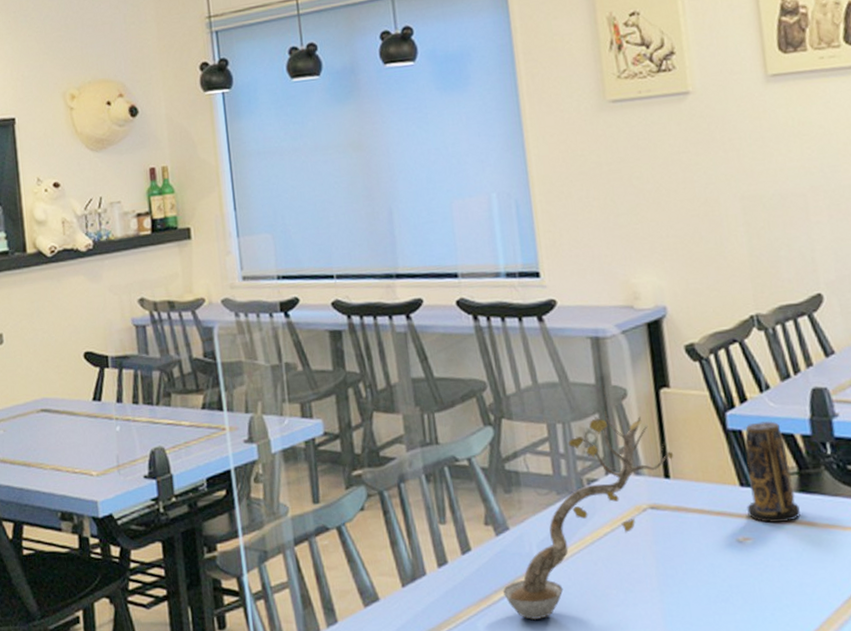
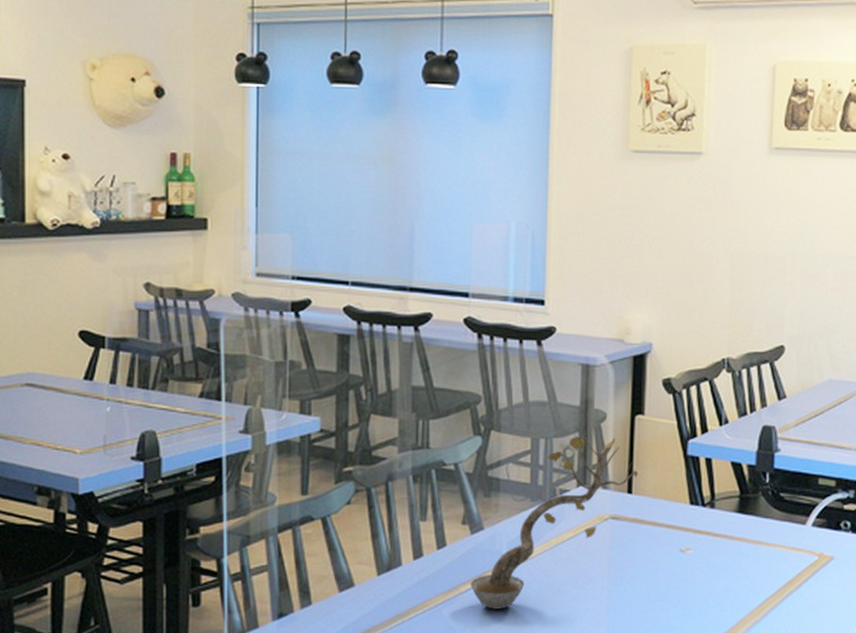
candle: present [745,421,800,523] -> none [692,451,736,537]

